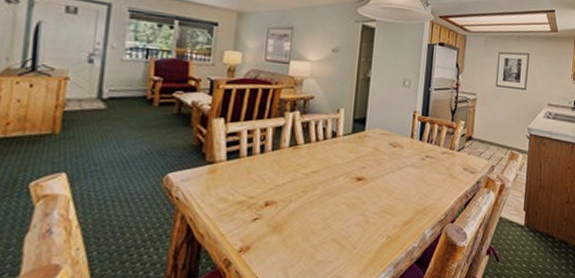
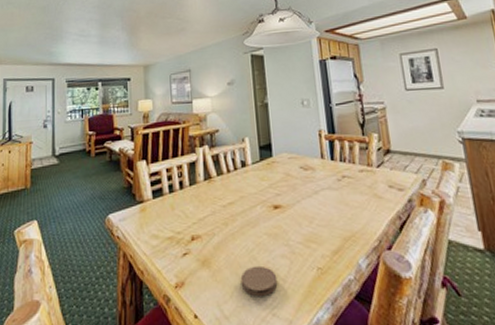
coaster: none [310,233,348,262] -> present [240,265,278,297]

